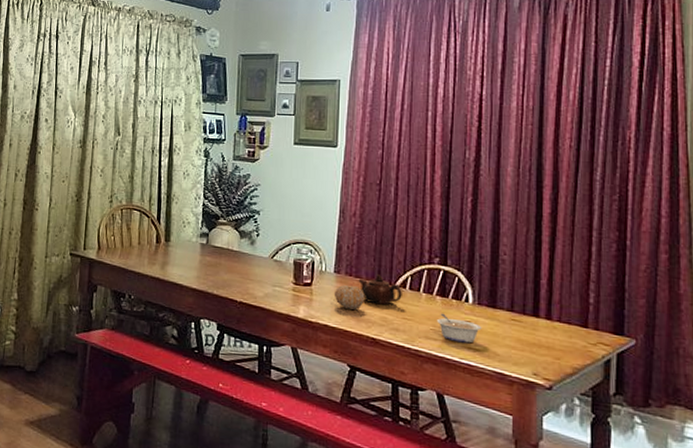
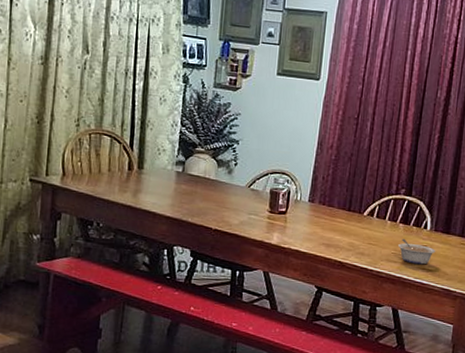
fruit: present [334,285,365,310] -> none [307,213,336,236]
teapot: present [358,274,402,305] -> none [330,204,370,232]

